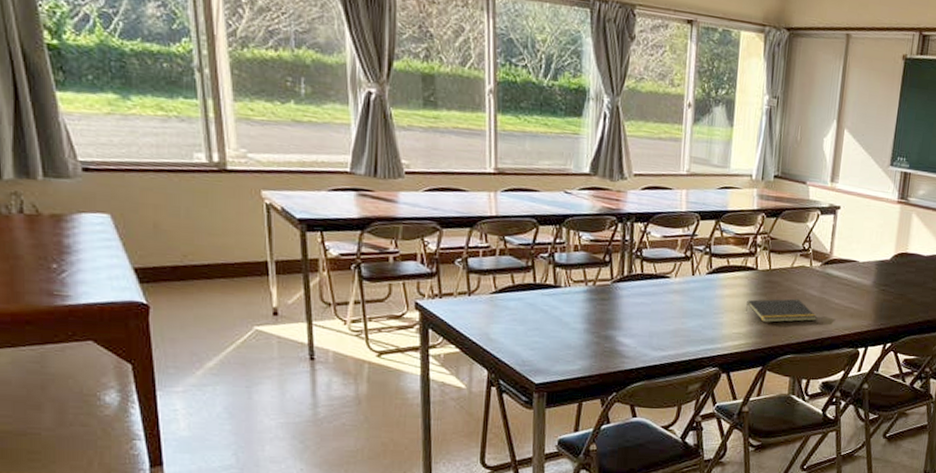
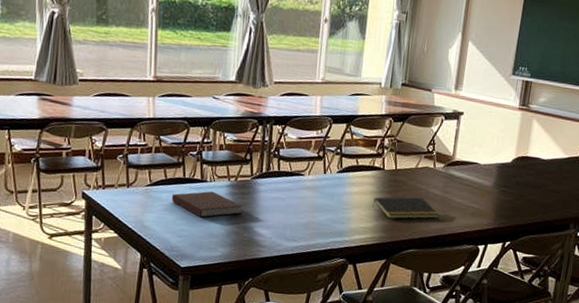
notebook: none [520,297,603,328] -> present [171,191,243,218]

